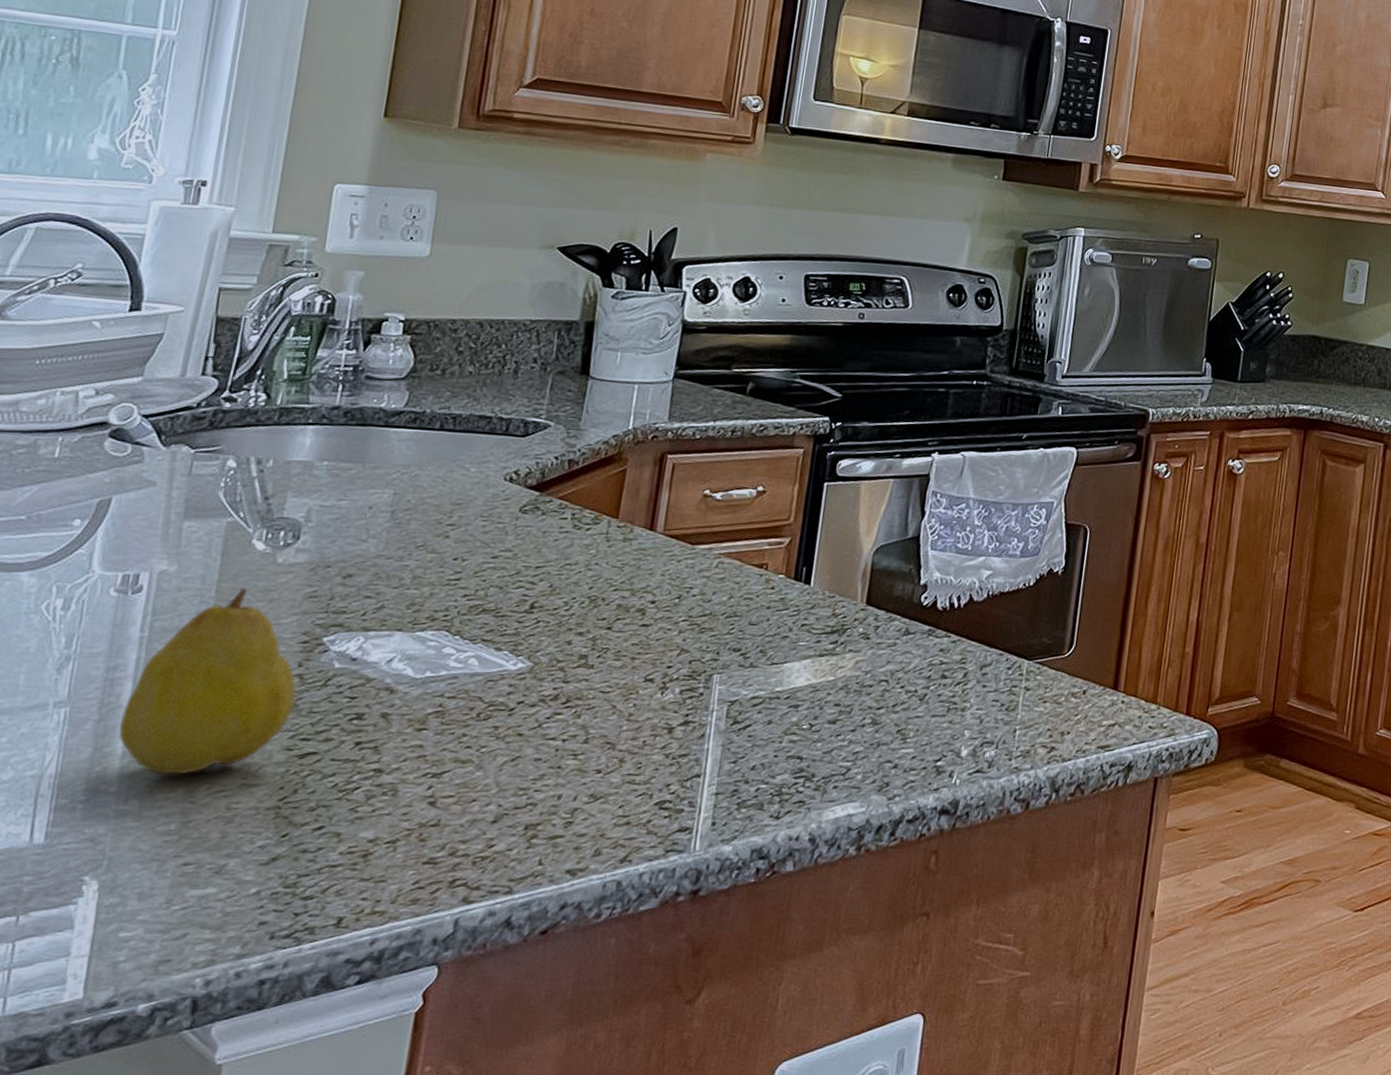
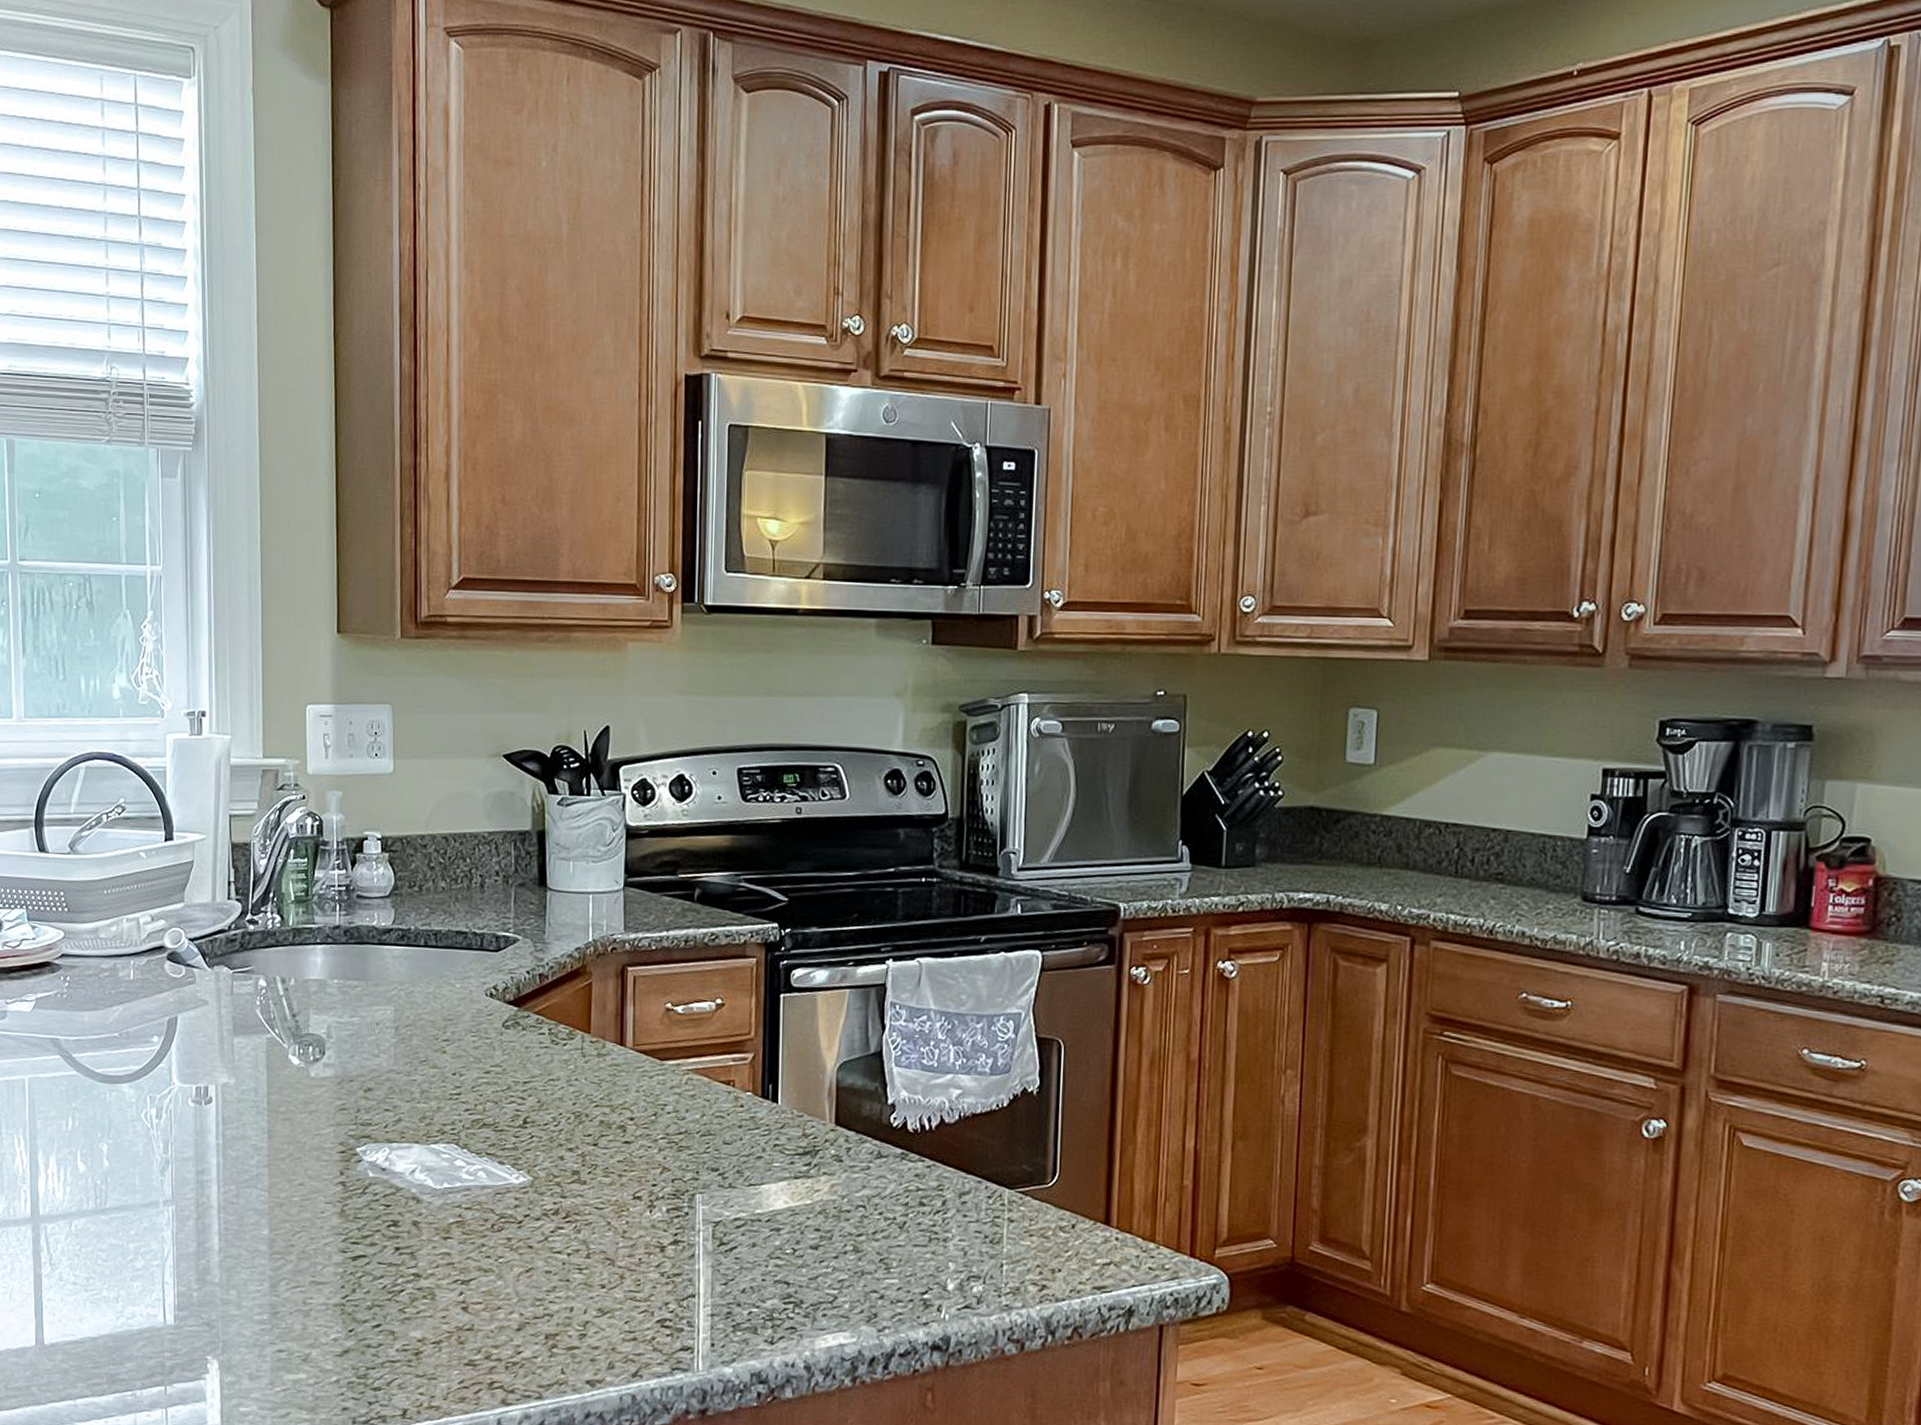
fruit: present [118,587,297,776] -> none [214,1099,343,1270]

